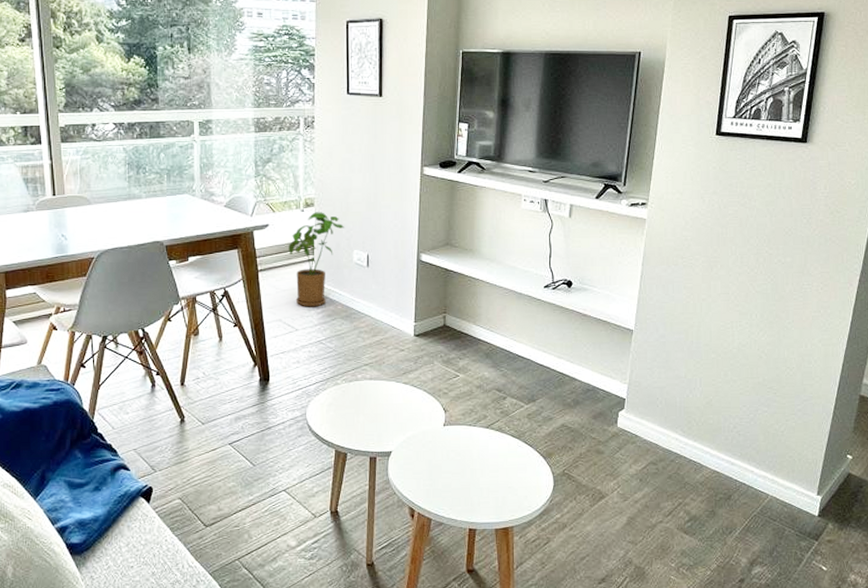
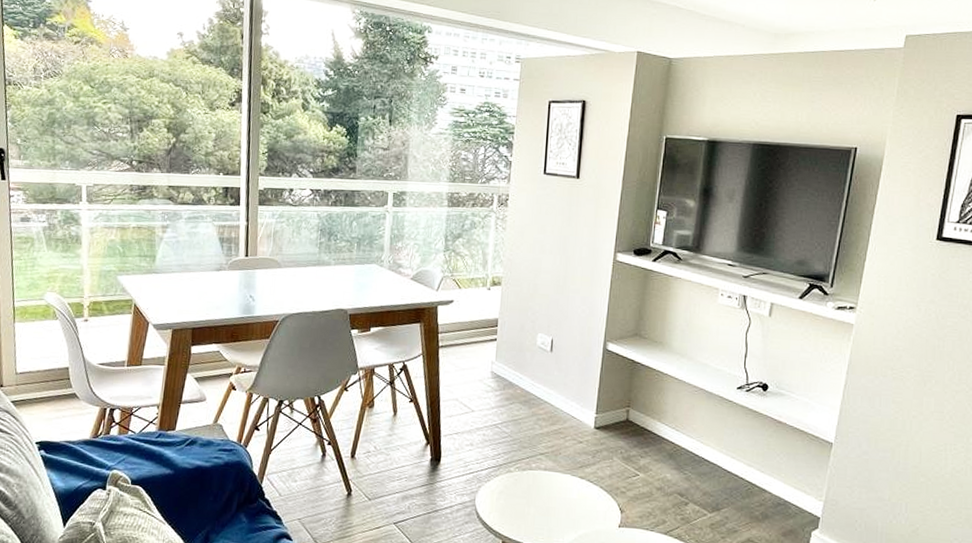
house plant: present [288,212,344,307] -> none [471,291,530,389]

